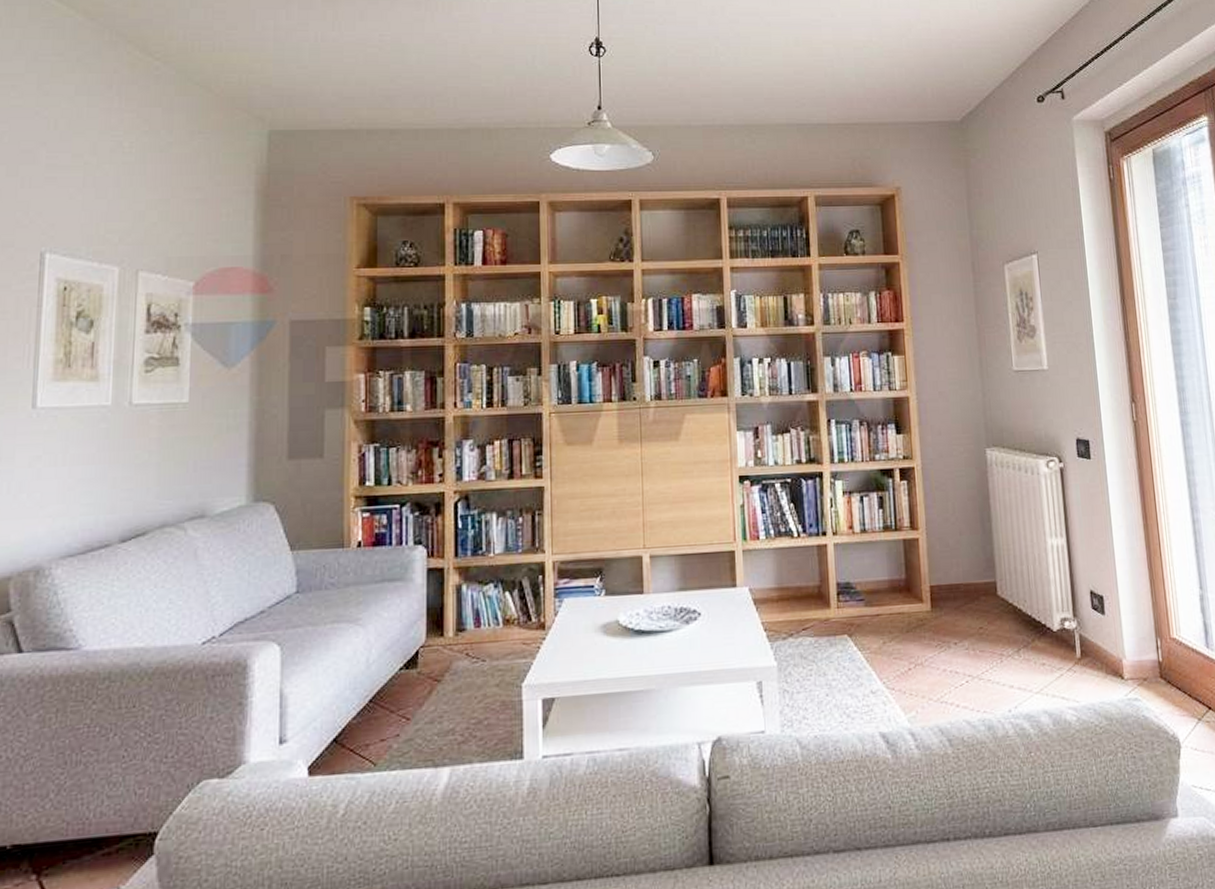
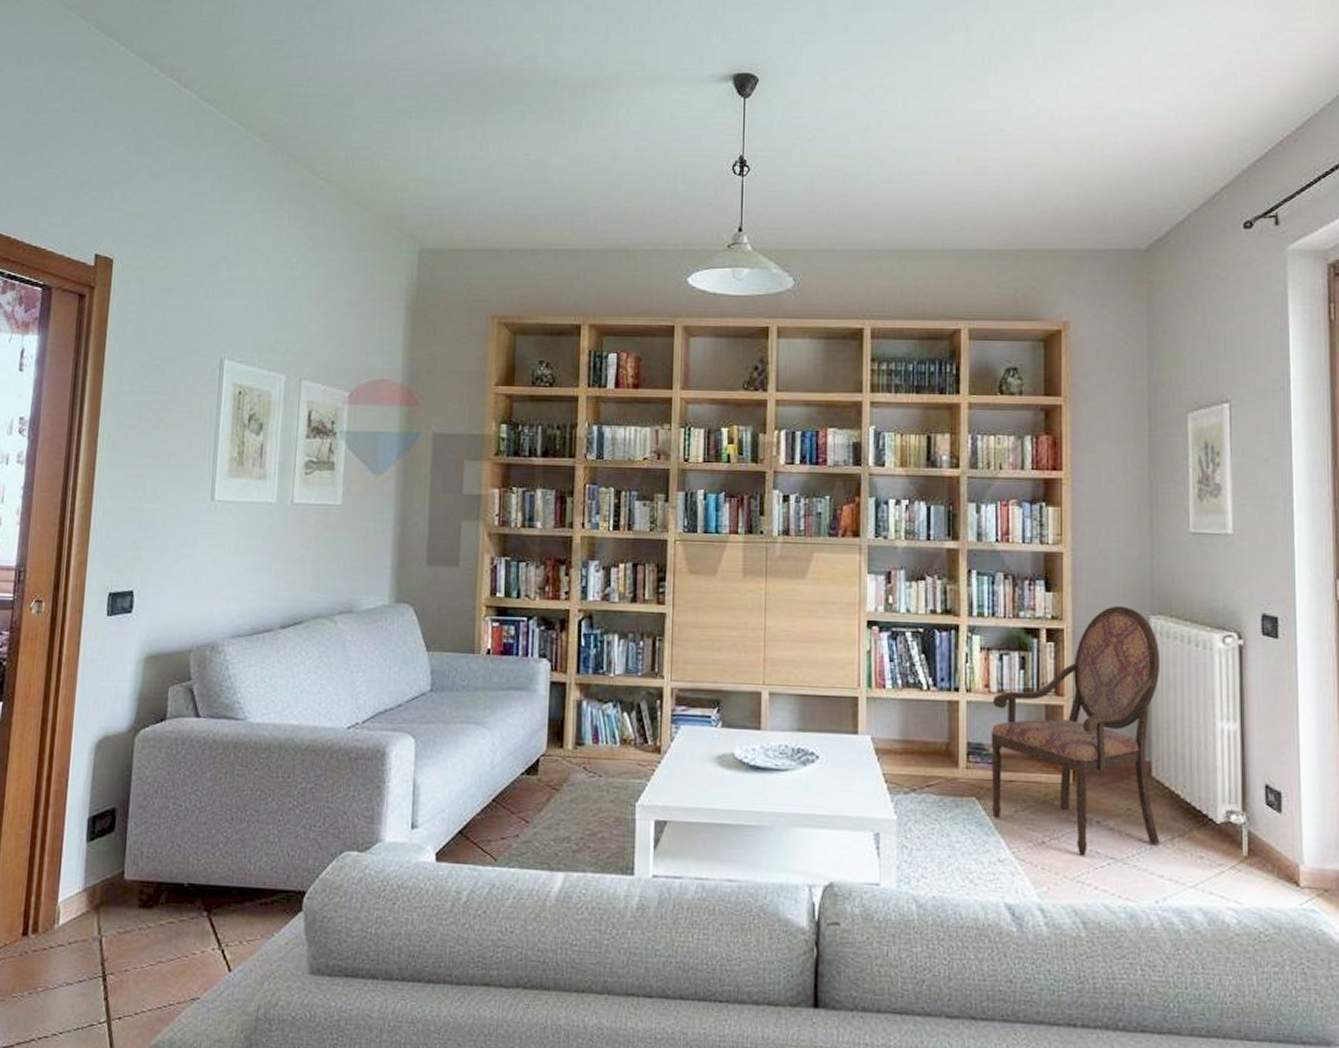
armchair: none [856,441,1009,678] -> present [991,605,1161,856]

